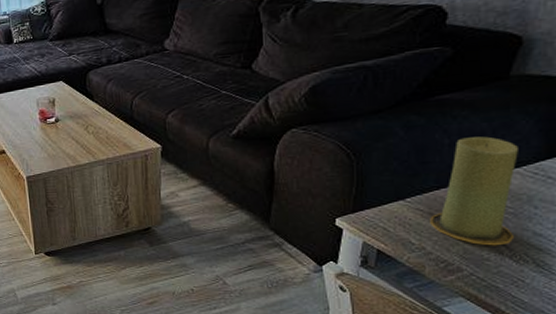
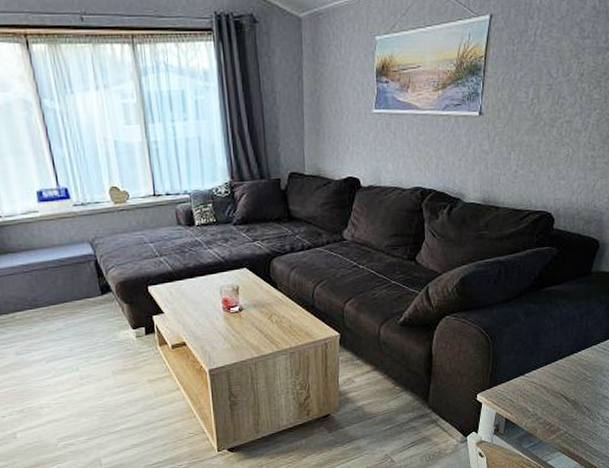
candle: present [430,136,518,246] -> none [541,320,595,409]

